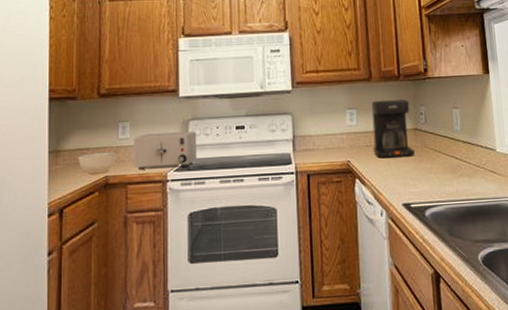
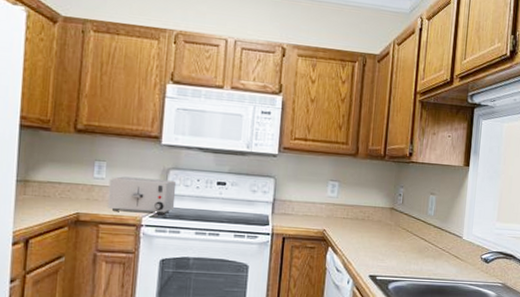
bowl: present [78,151,117,174] -> none [48,187,91,210]
coffee maker: present [371,99,415,158] -> none [349,176,391,233]

